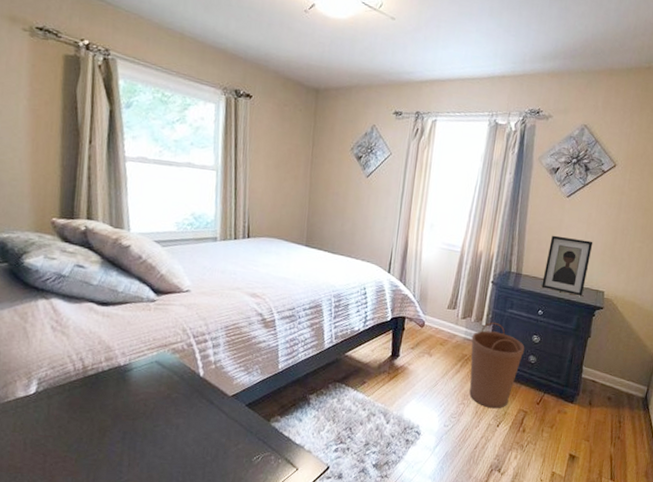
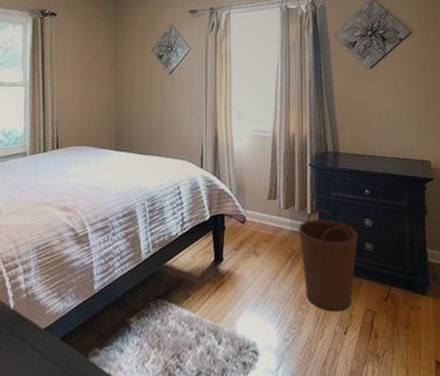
picture frame: present [541,235,593,296] -> none [362,108,408,169]

